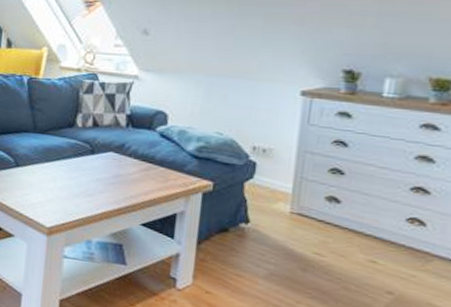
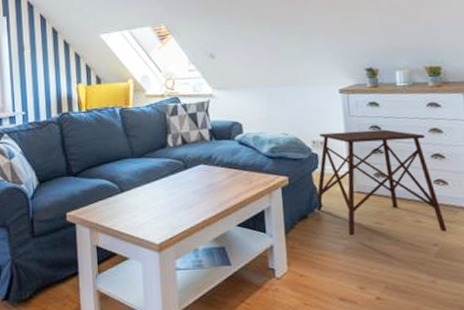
side table: none [240,139,411,281] -> present [315,129,447,236]

